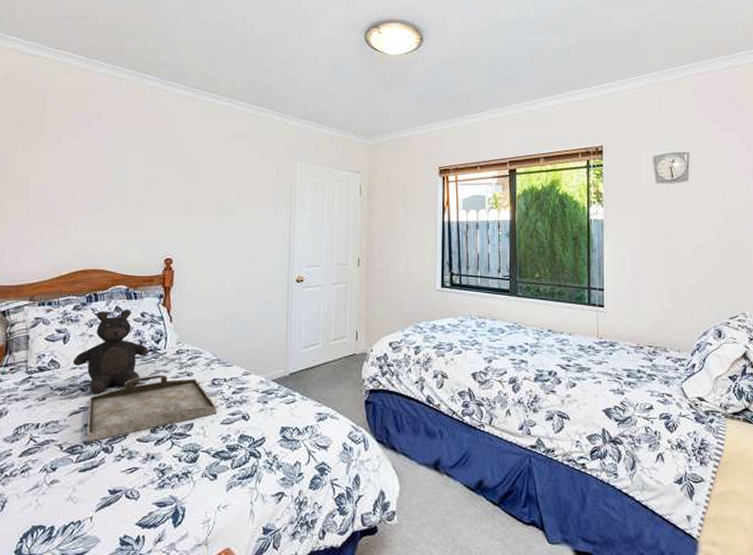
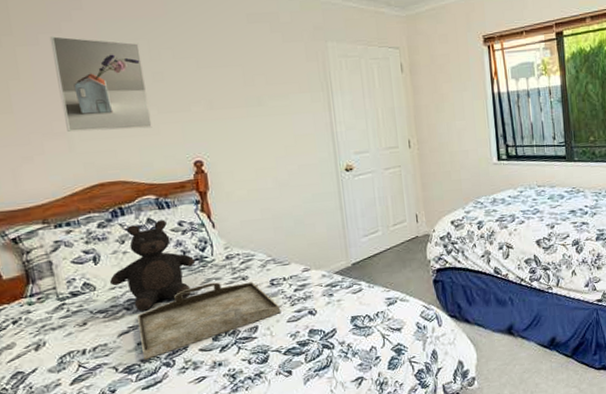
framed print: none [67,140,139,225] -> present [49,36,152,132]

